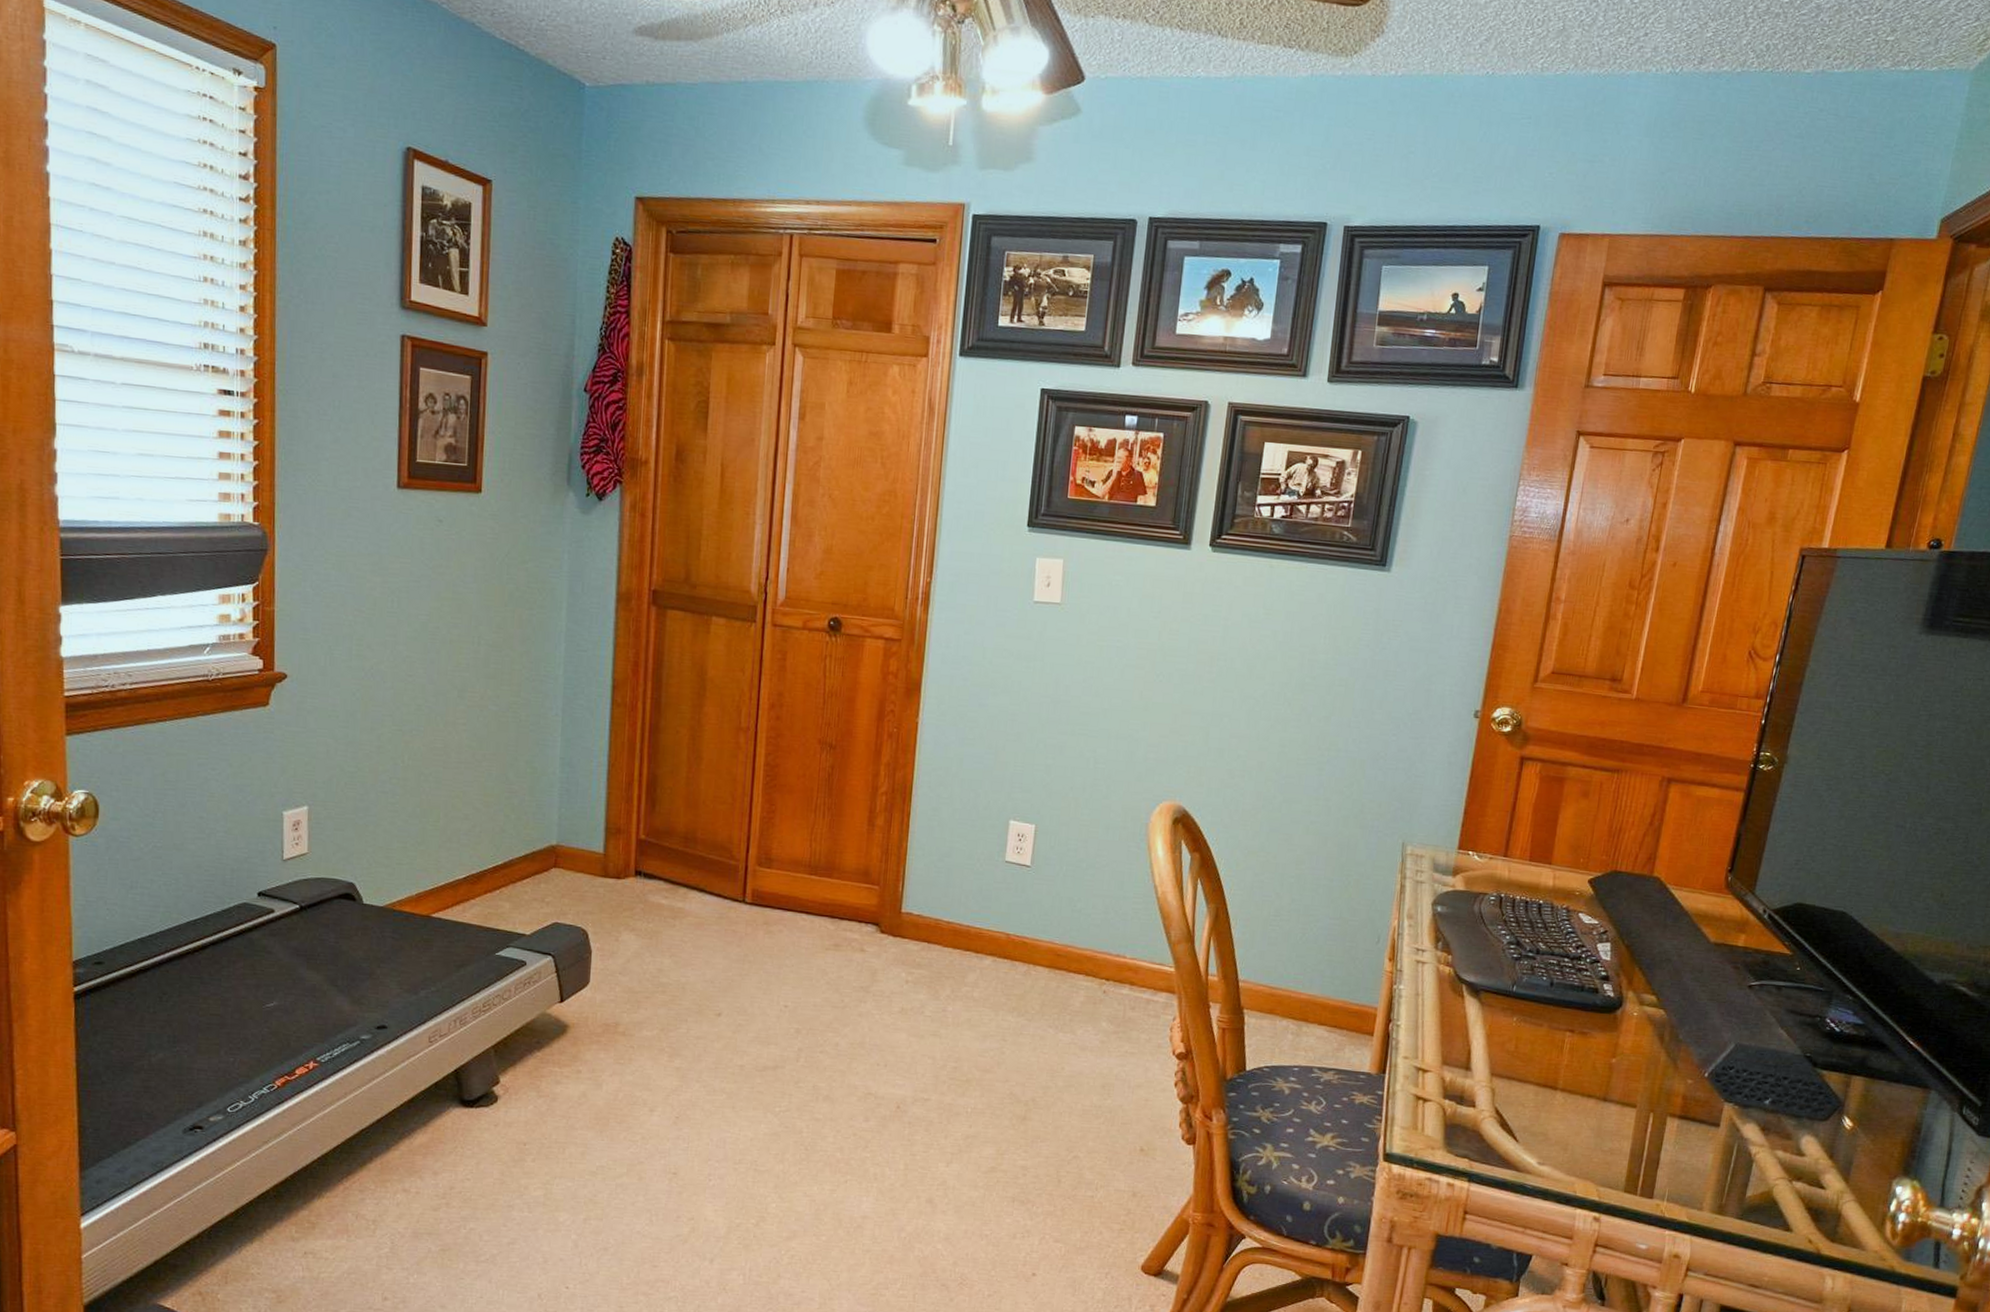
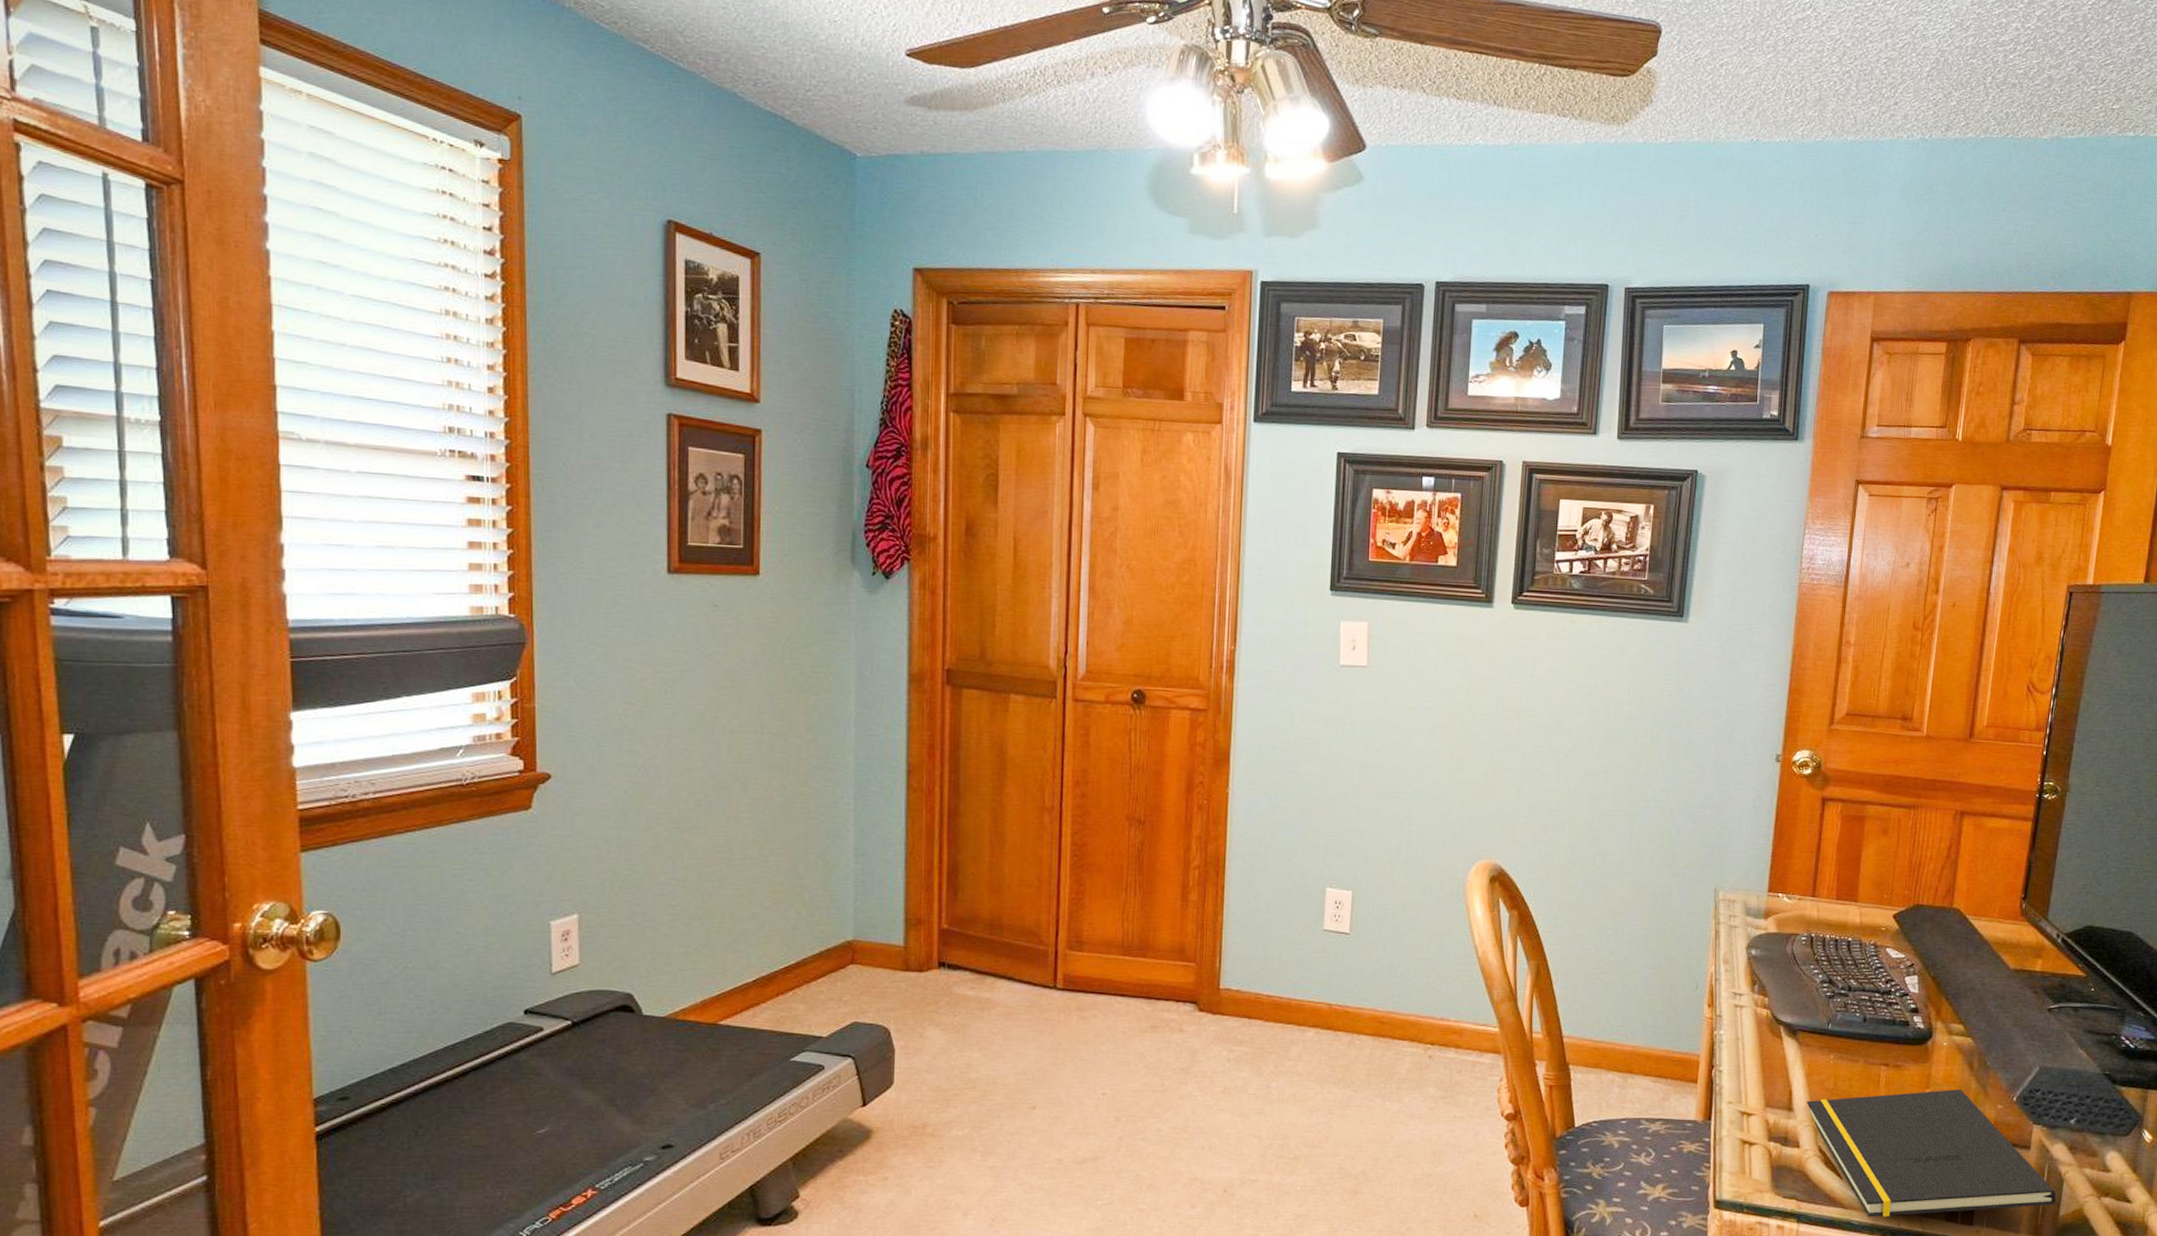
notepad: none [1485,1060,1745,1186] -> present [1806,1089,2057,1217]

